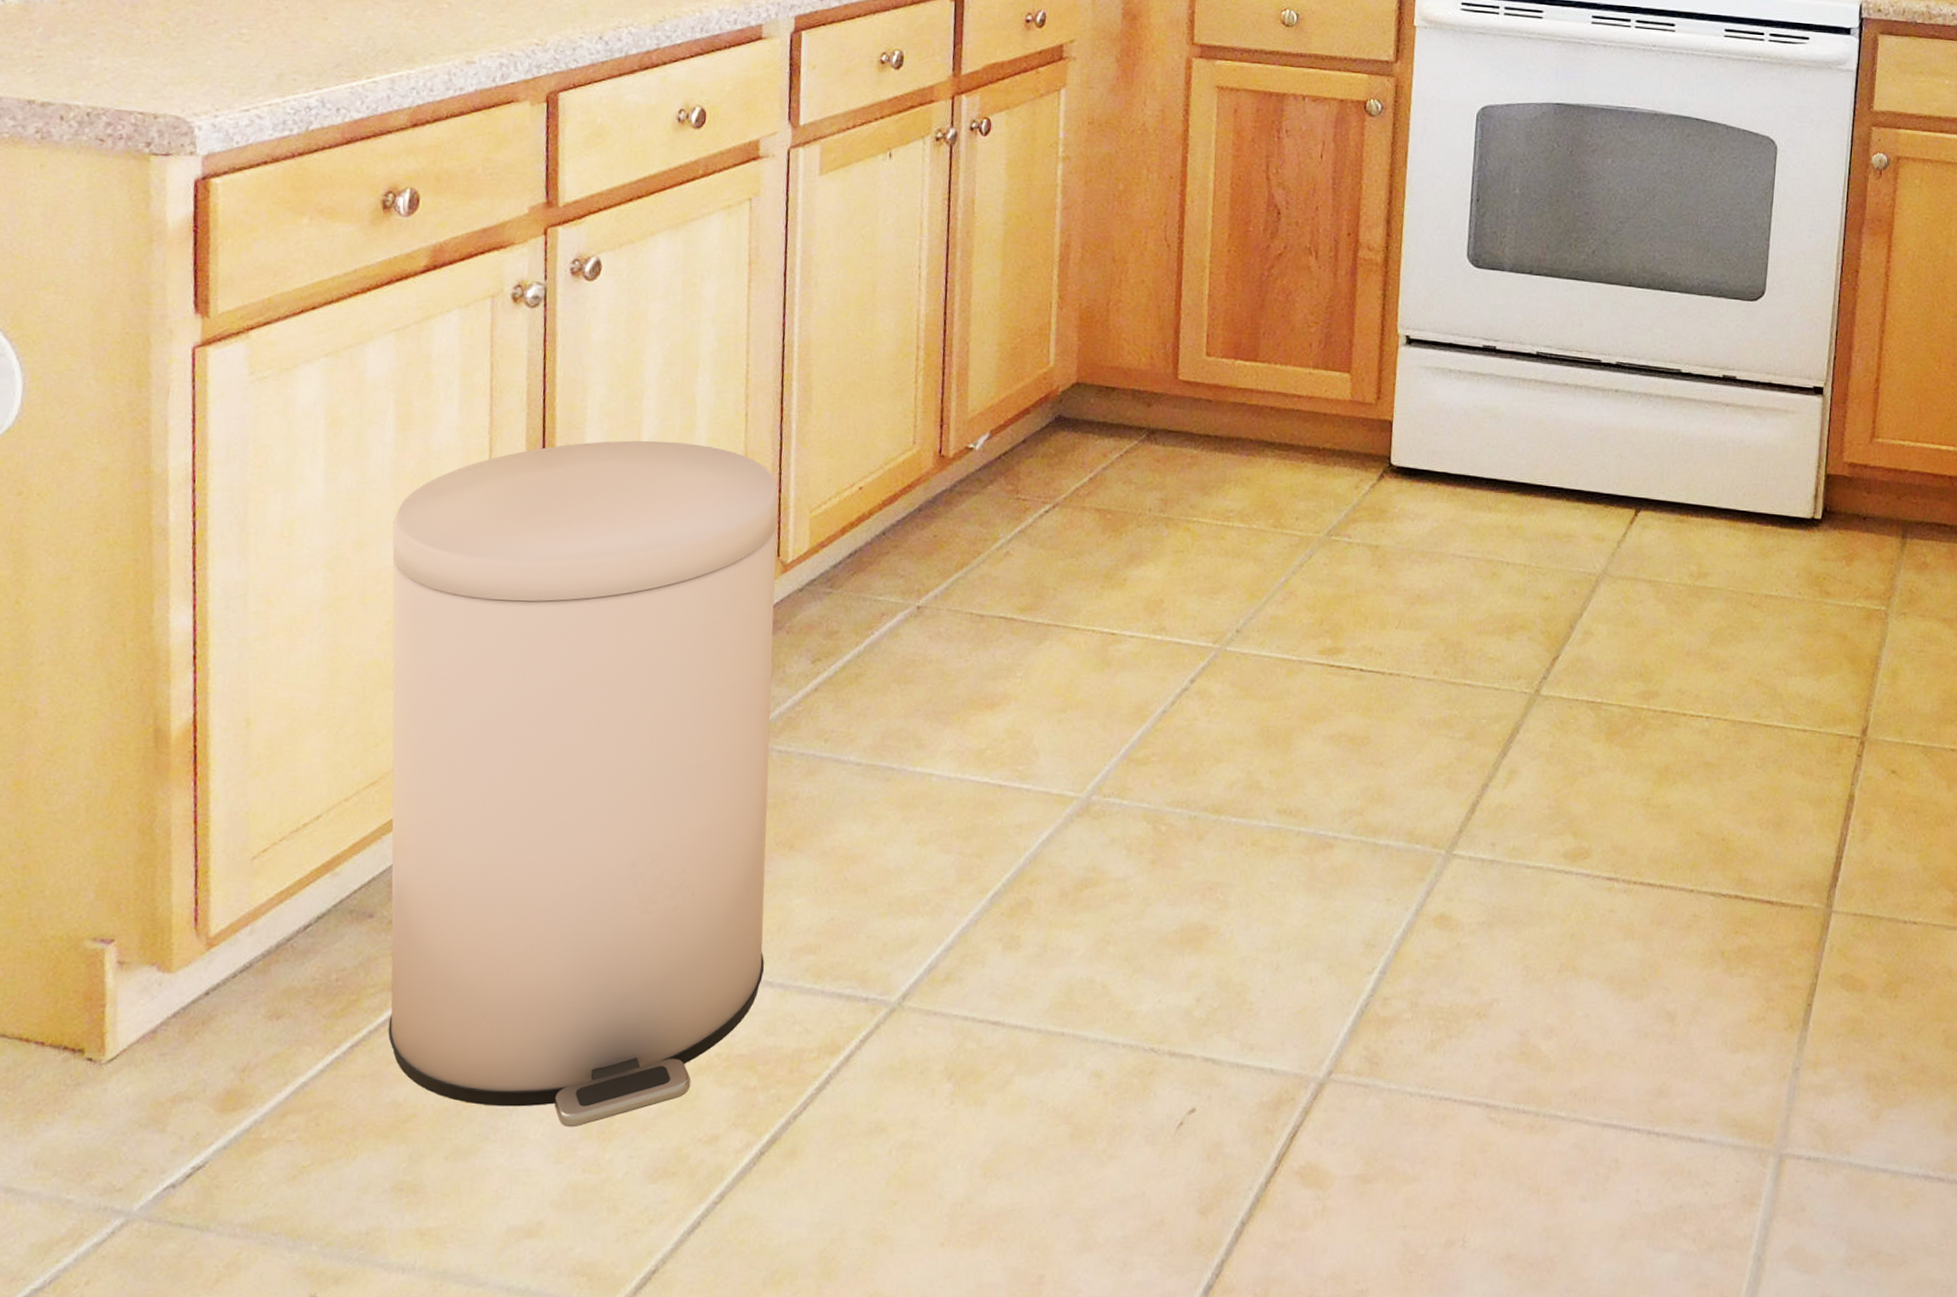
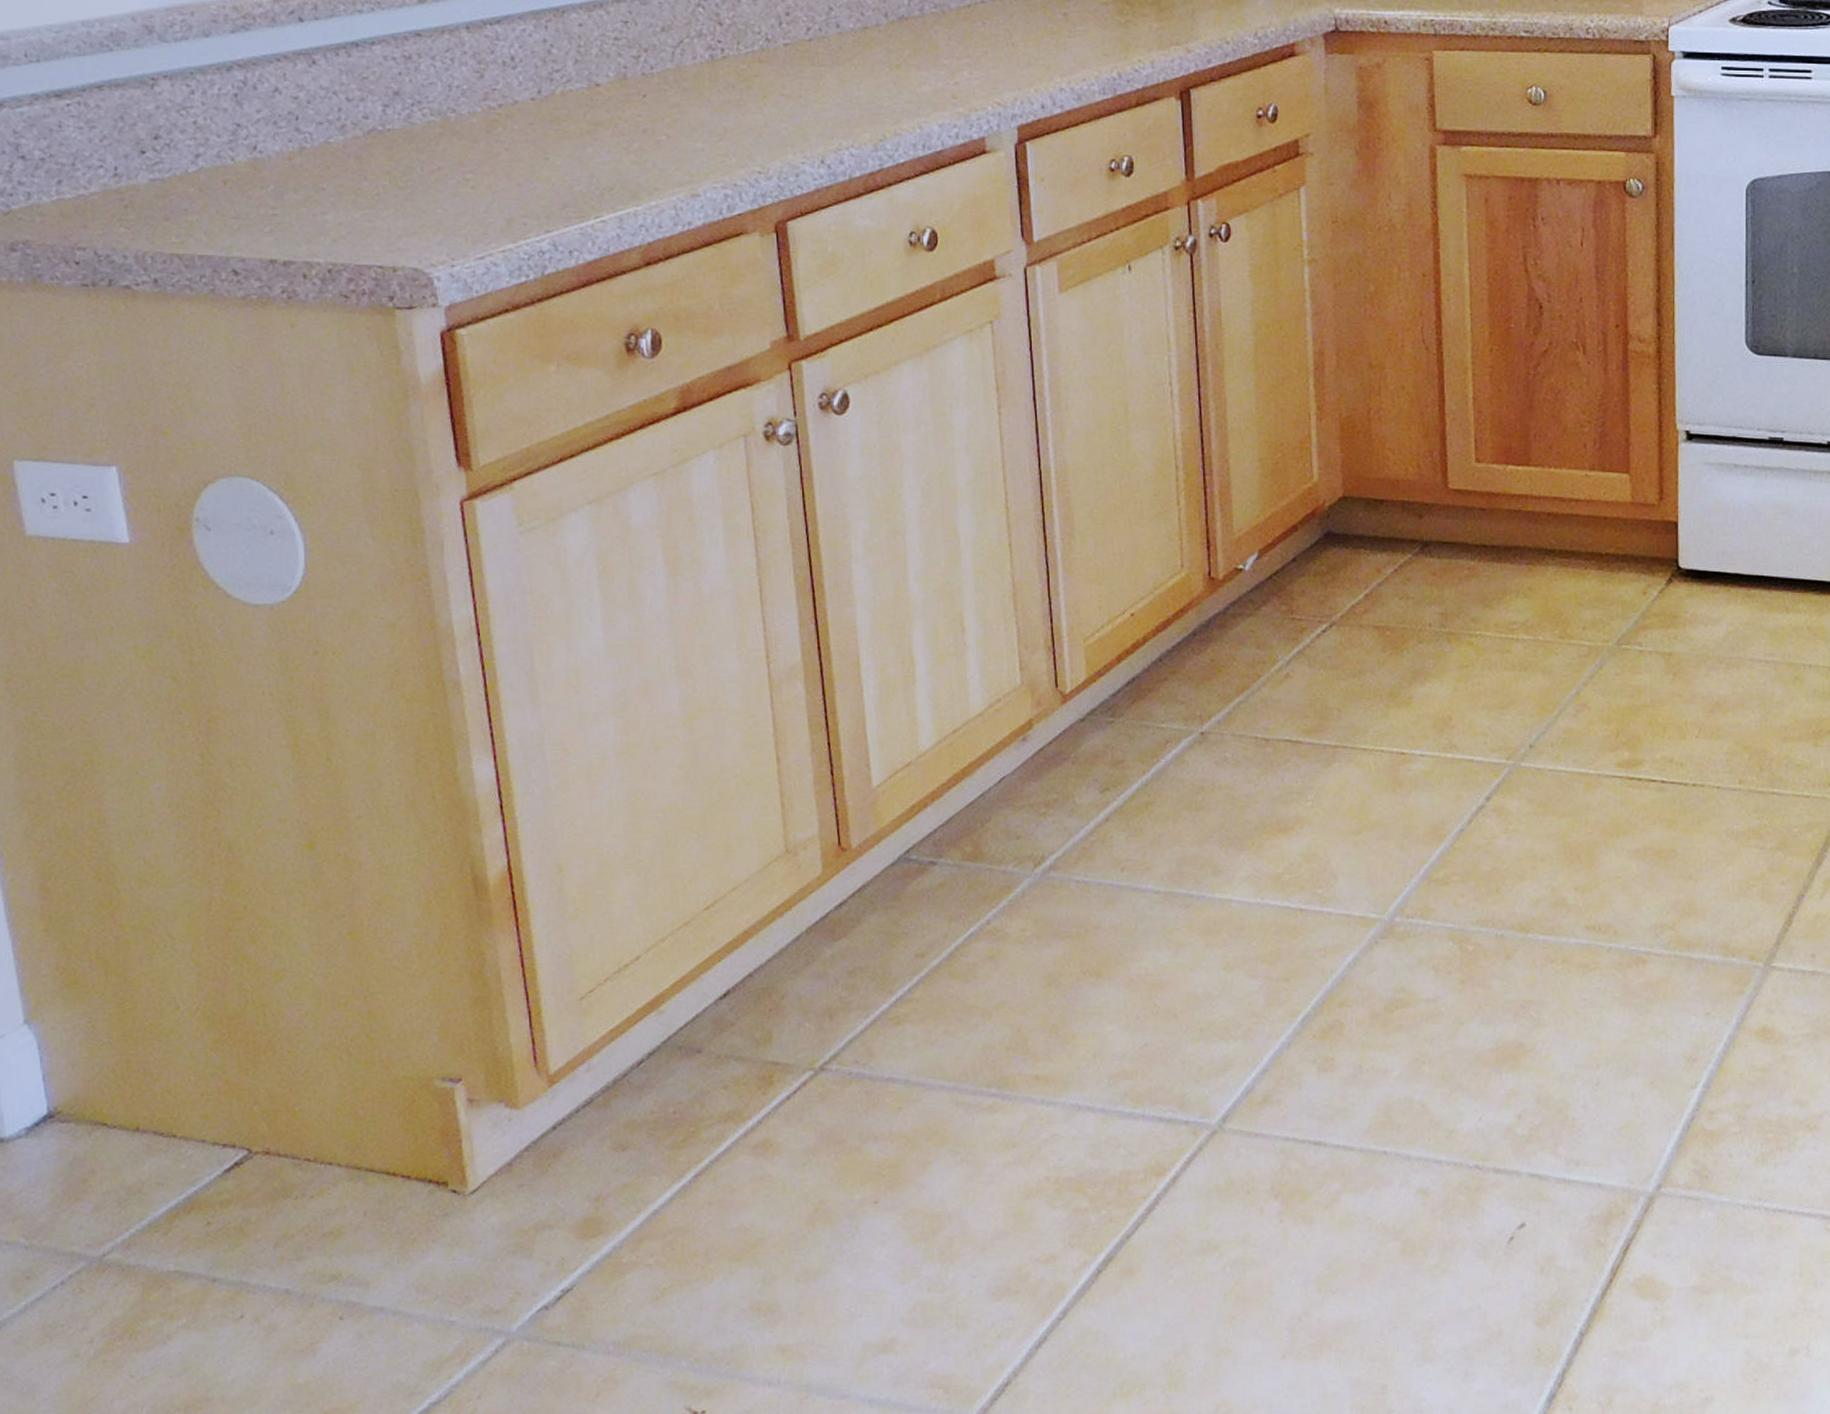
pedal bin: present [388,440,779,1128] -> none [675,575,1083,1249]

